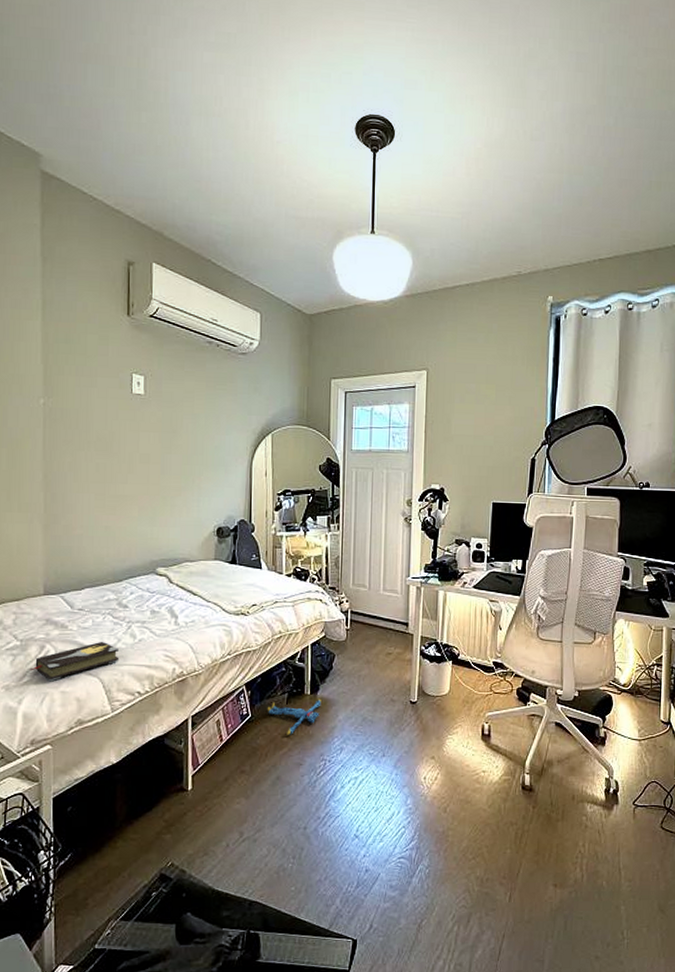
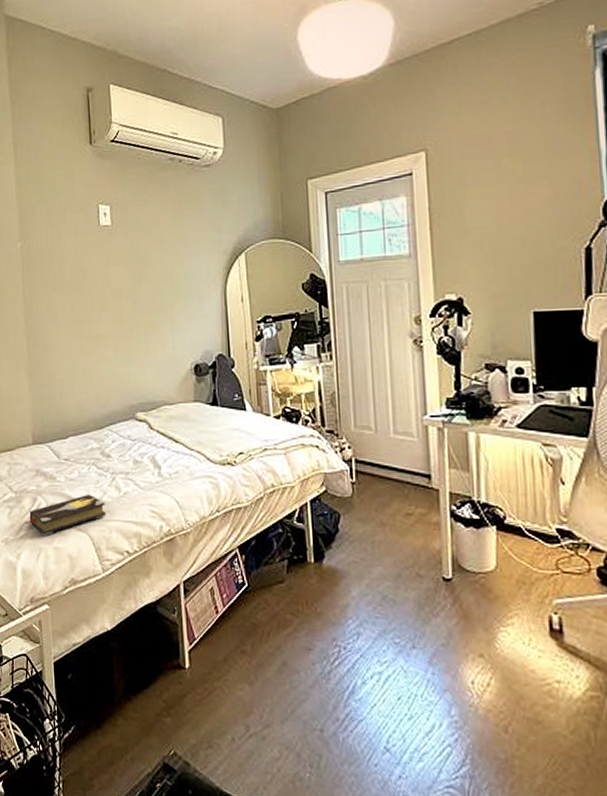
plush toy: present [267,698,321,735] -> none [265,568,329,612]

